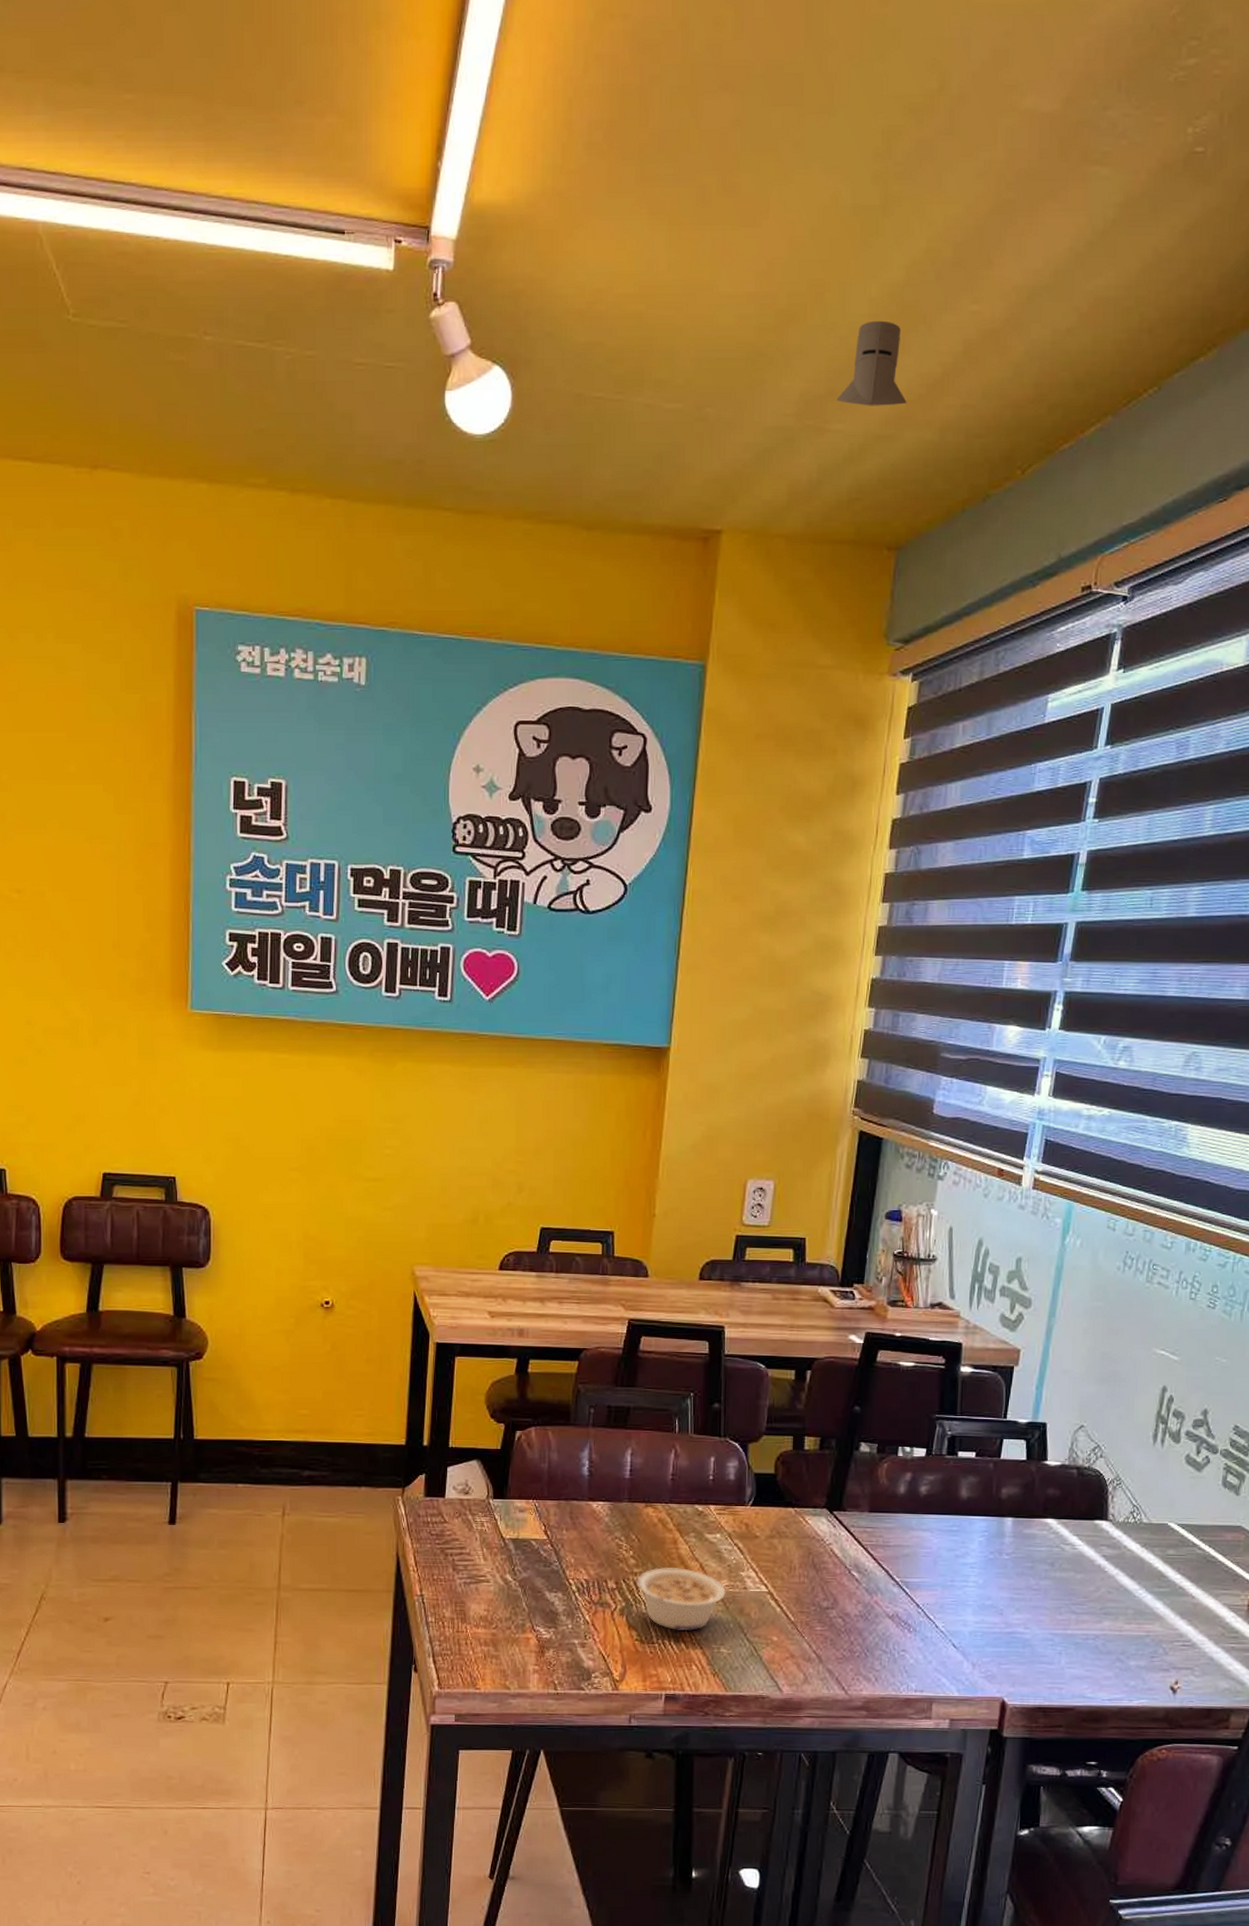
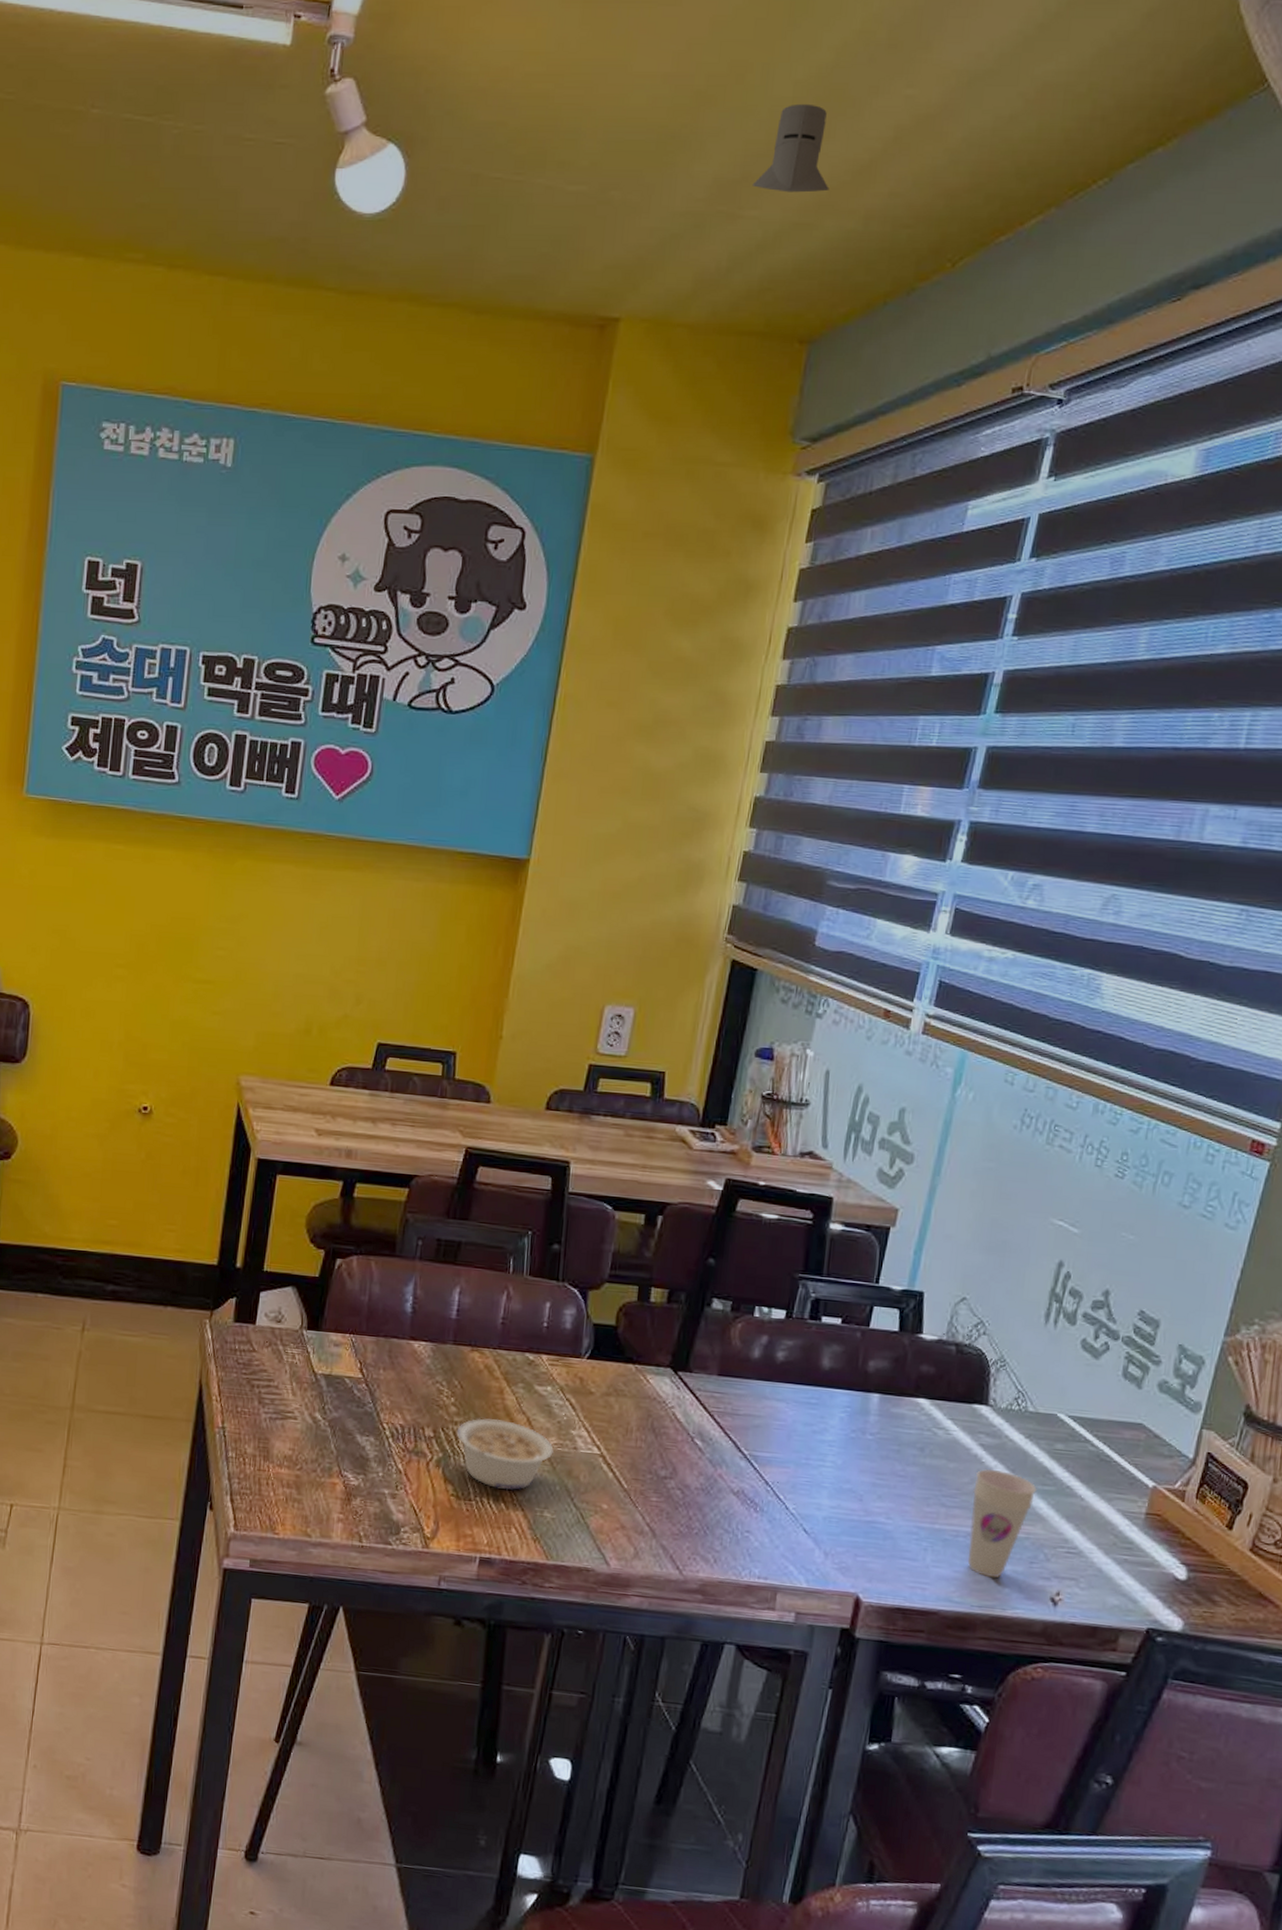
cup: none [1097,1578,1155,1674] -> present [967,1469,1038,1578]

